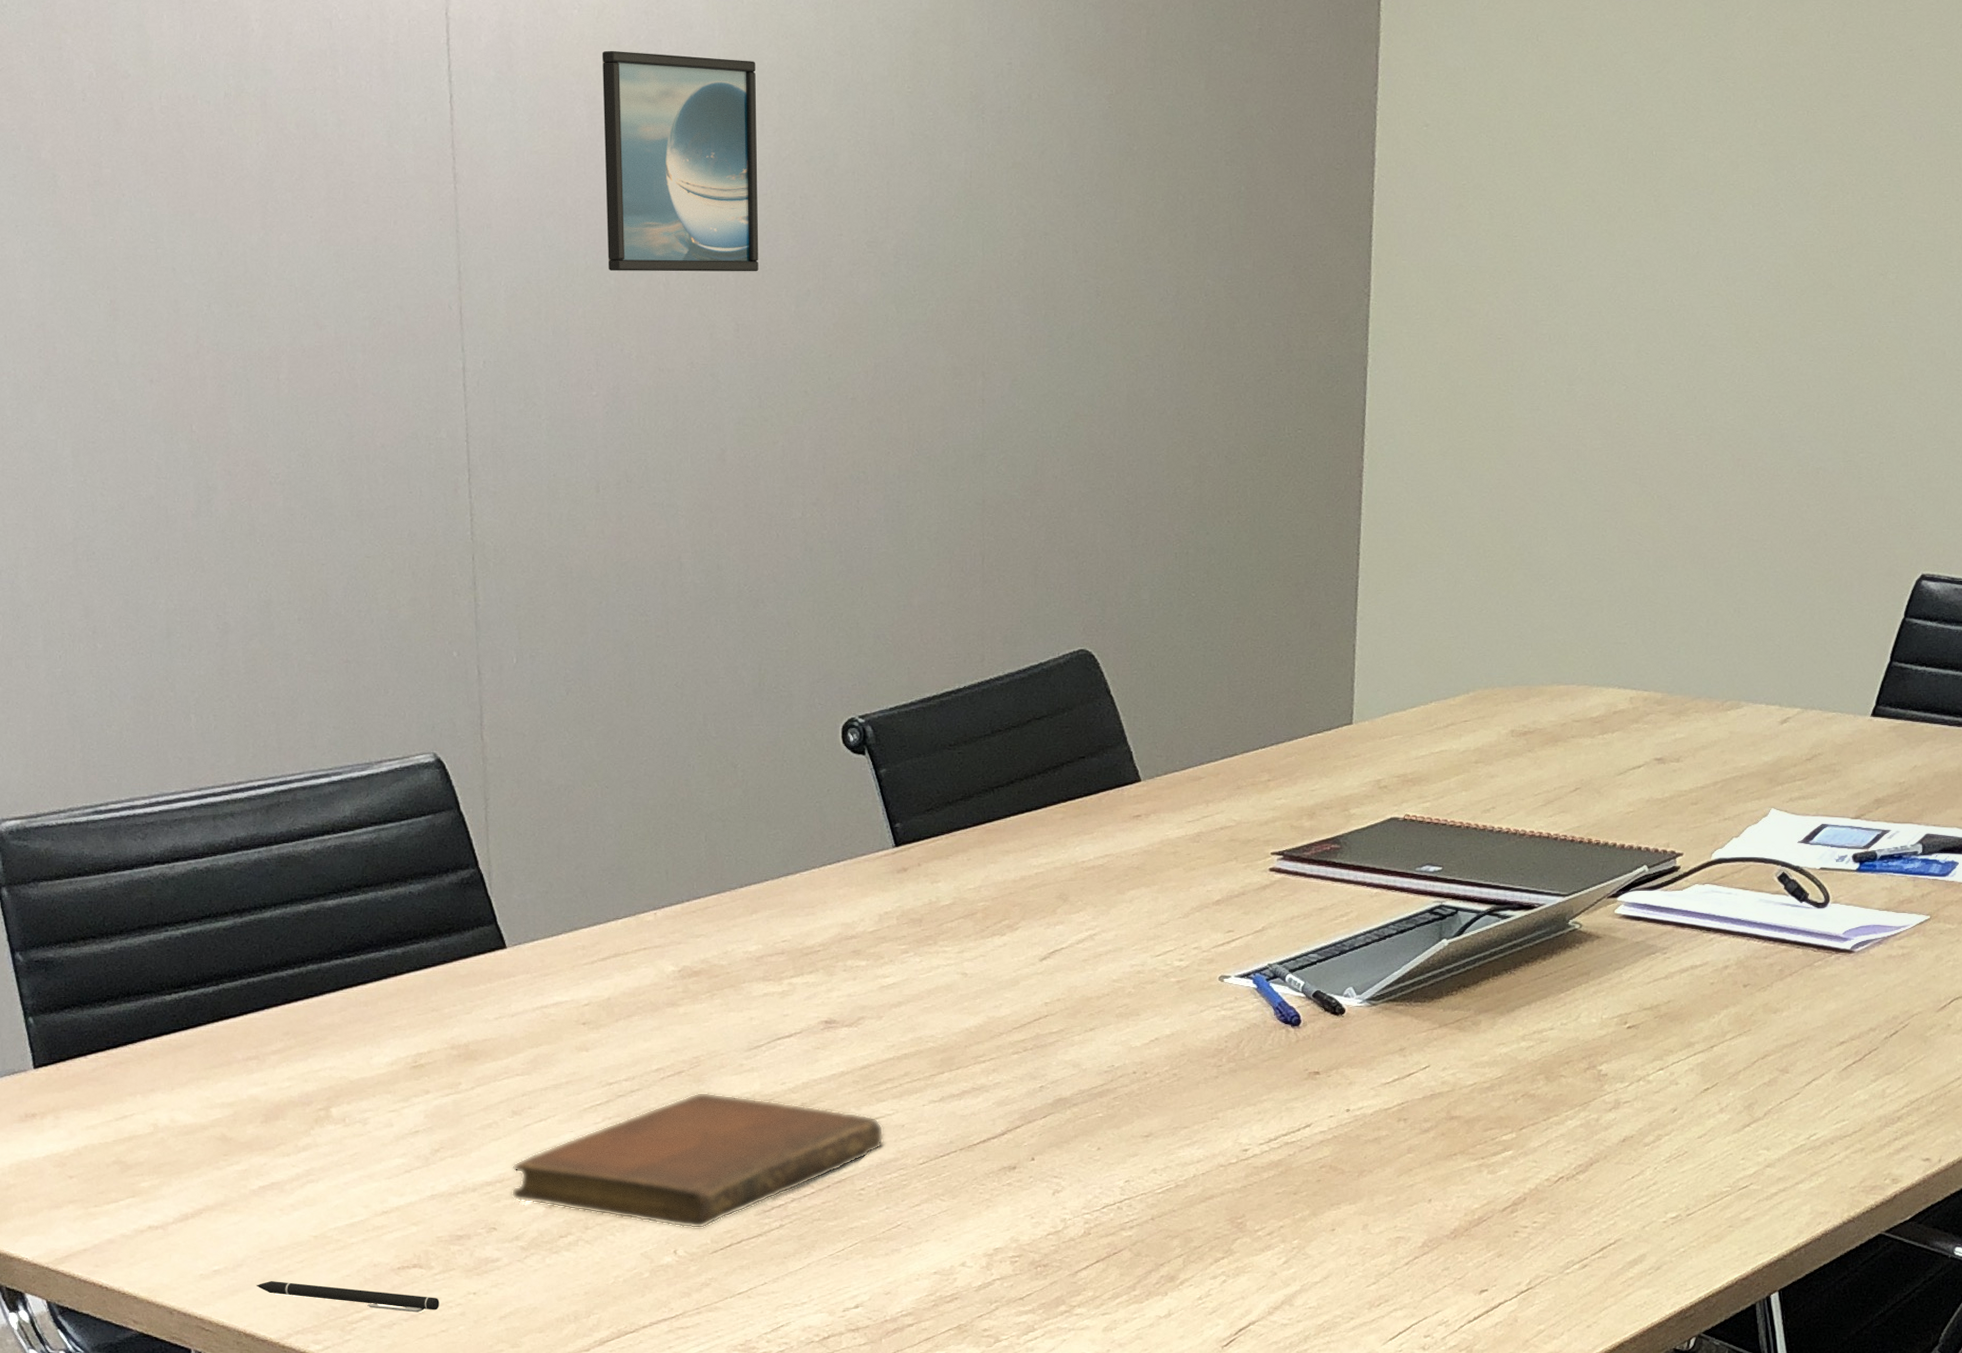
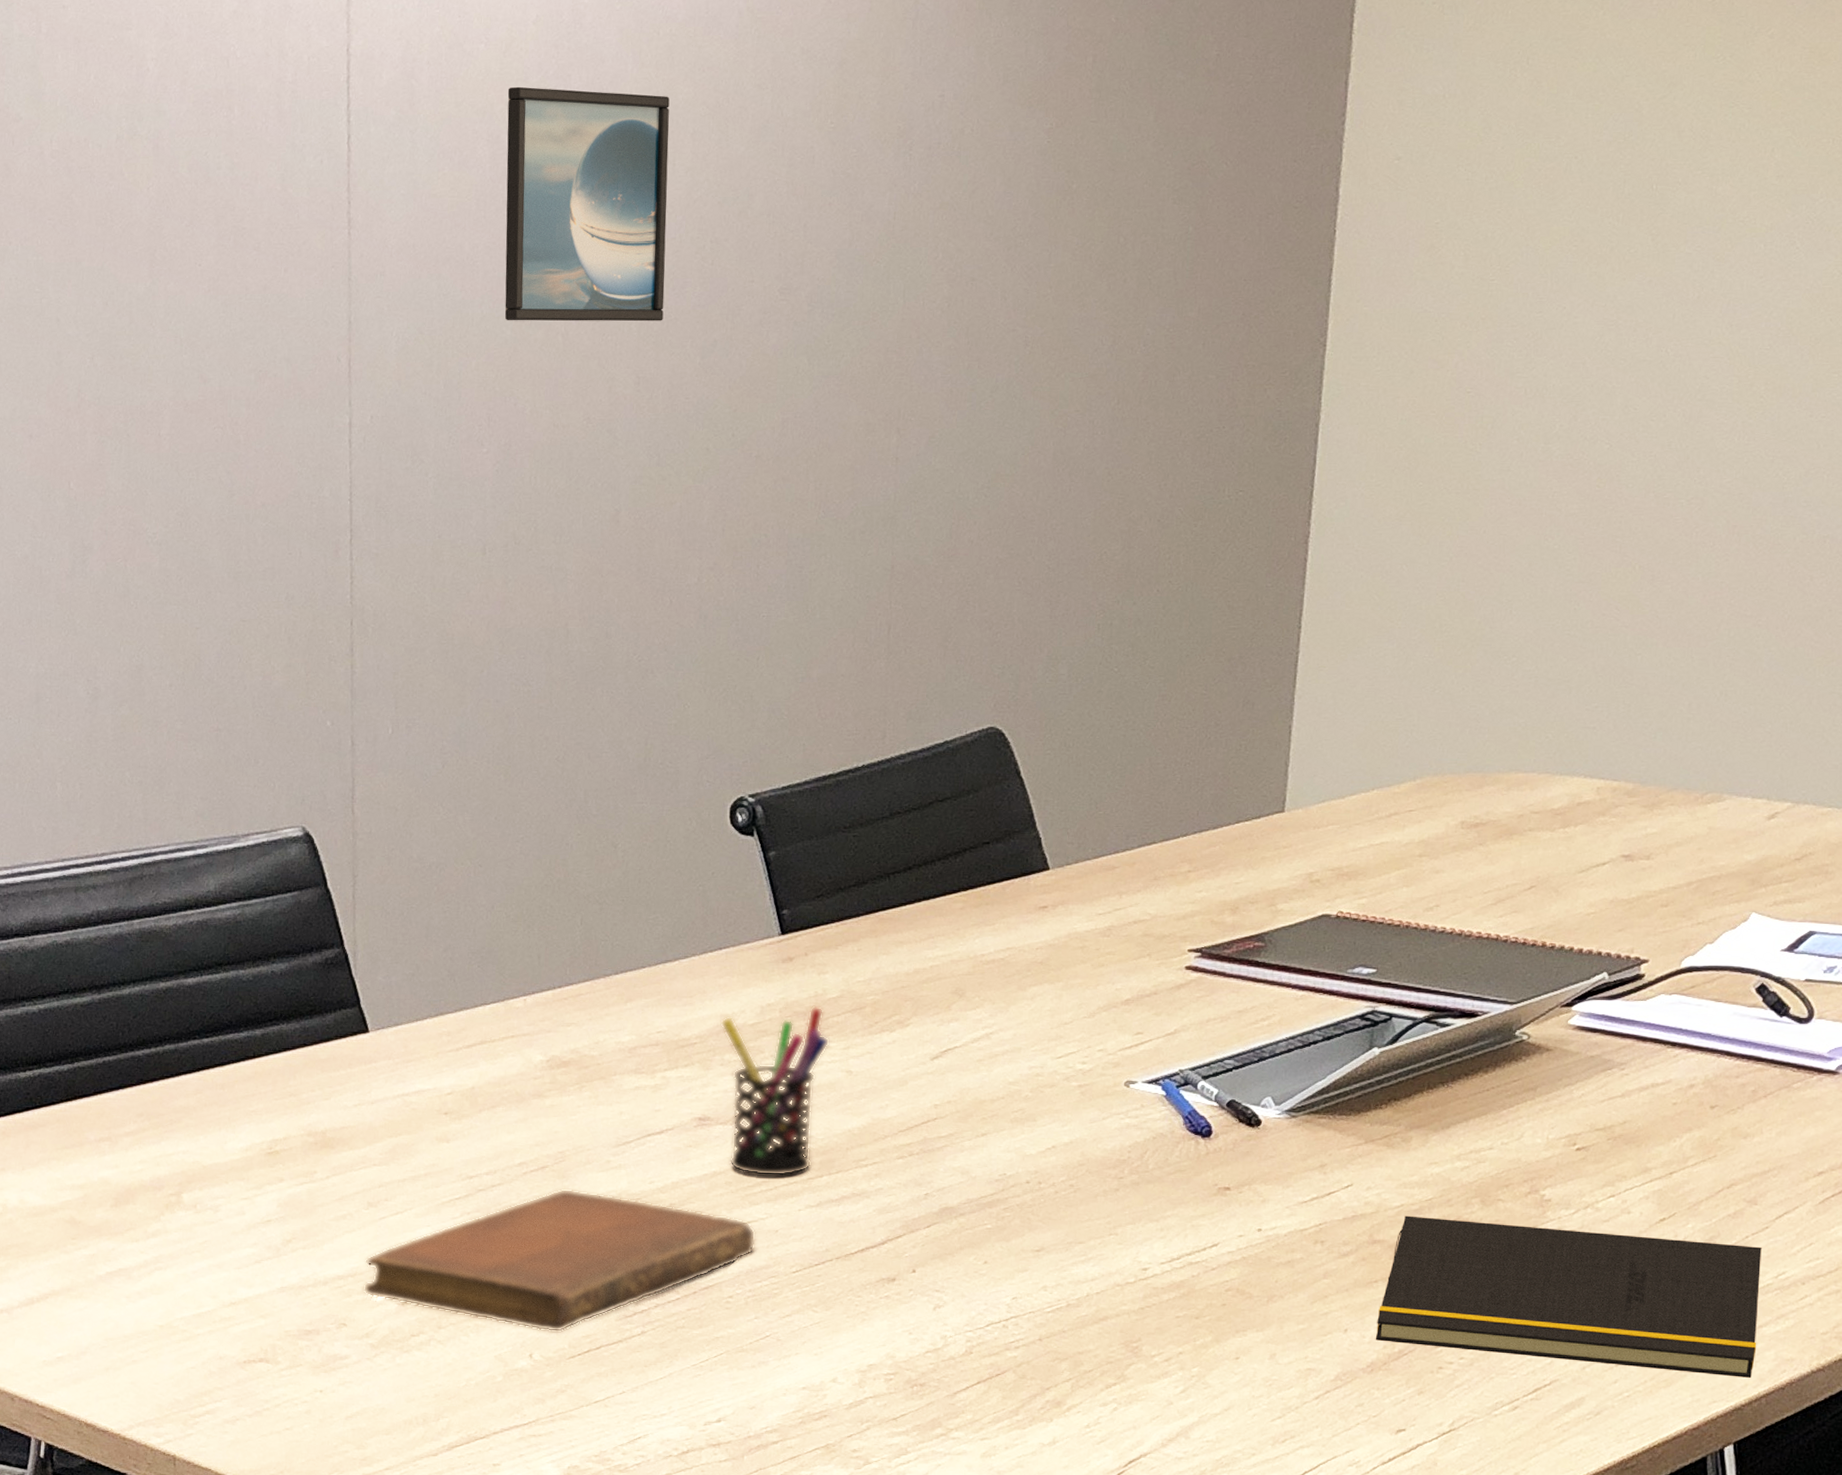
pen: present [256,1281,439,1313] -> none [99,1370,285,1409]
pen holder: none [841,913,945,1074] -> present [720,1006,830,1177]
notepad: none [1457,1093,1795,1231] -> present [1375,1215,1763,1378]

